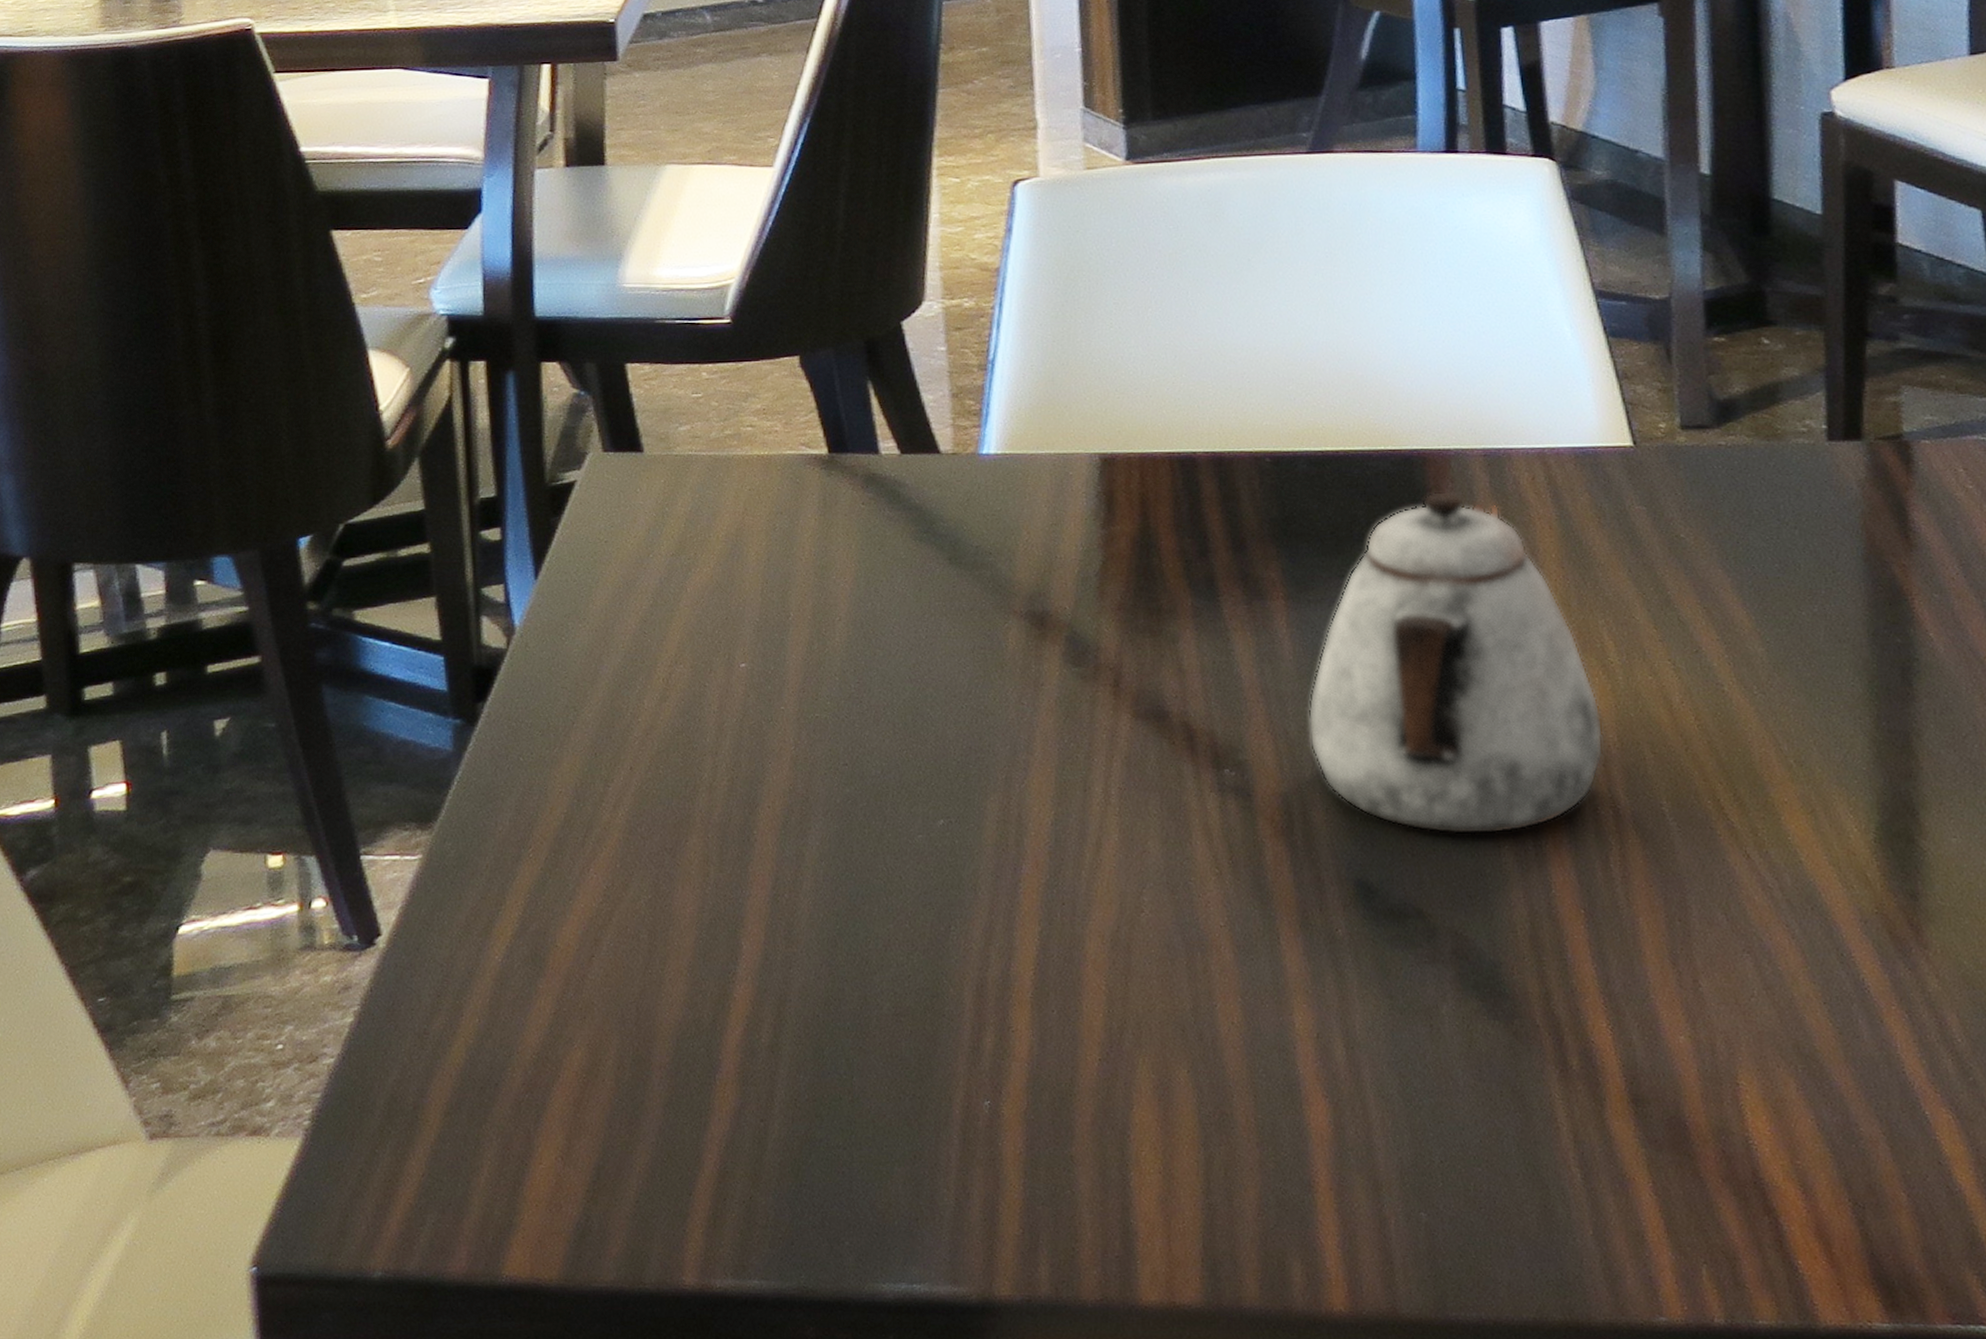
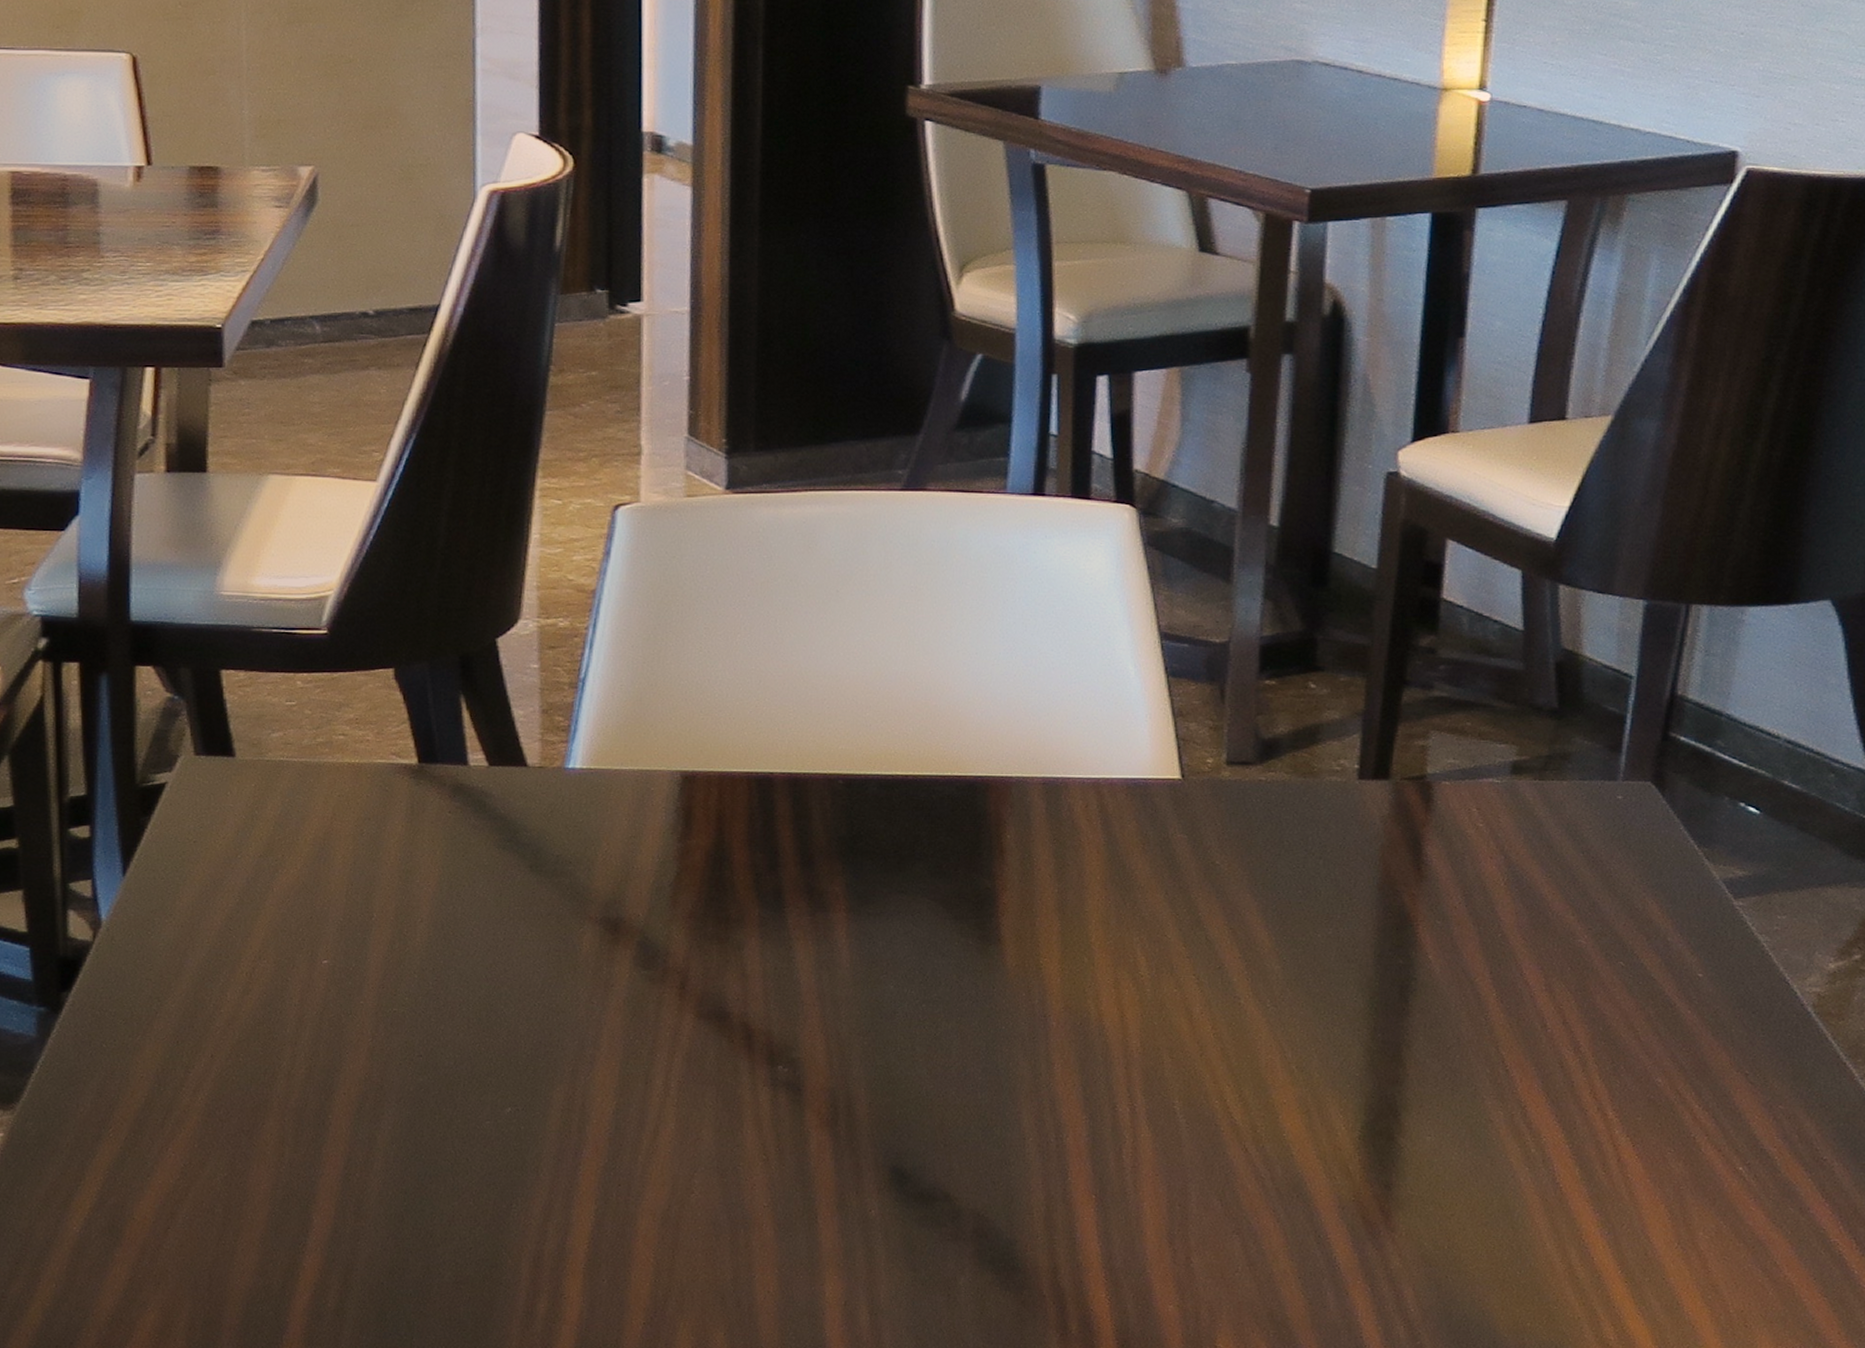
teapot: present [1308,491,1604,835] -> none [859,815,1128,1128]

